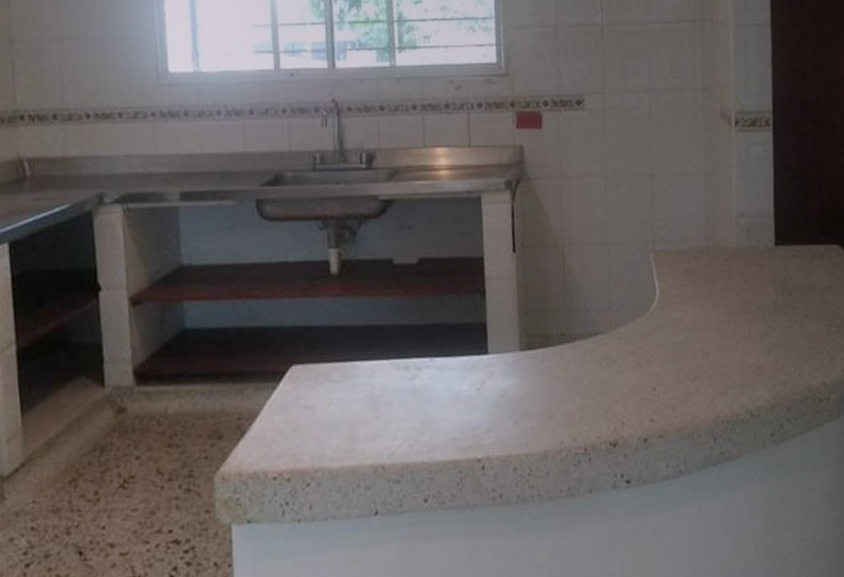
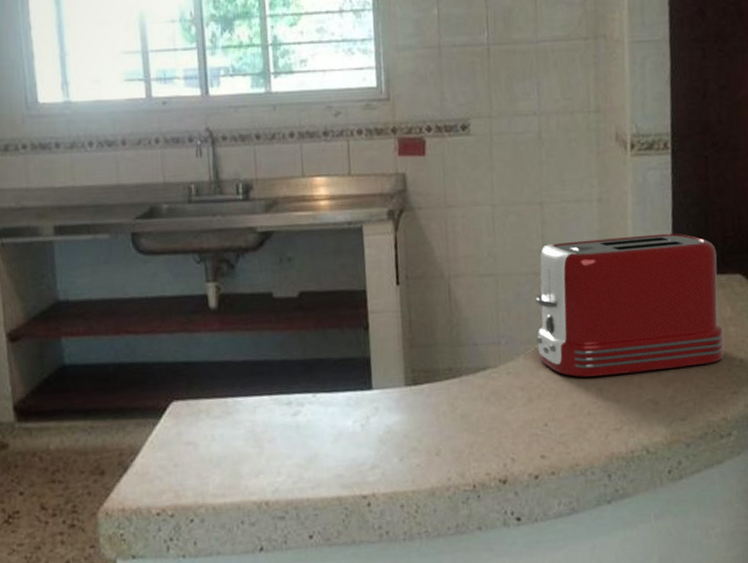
toaster: none [645,205,823,343] -> present [535,233,724,377]

